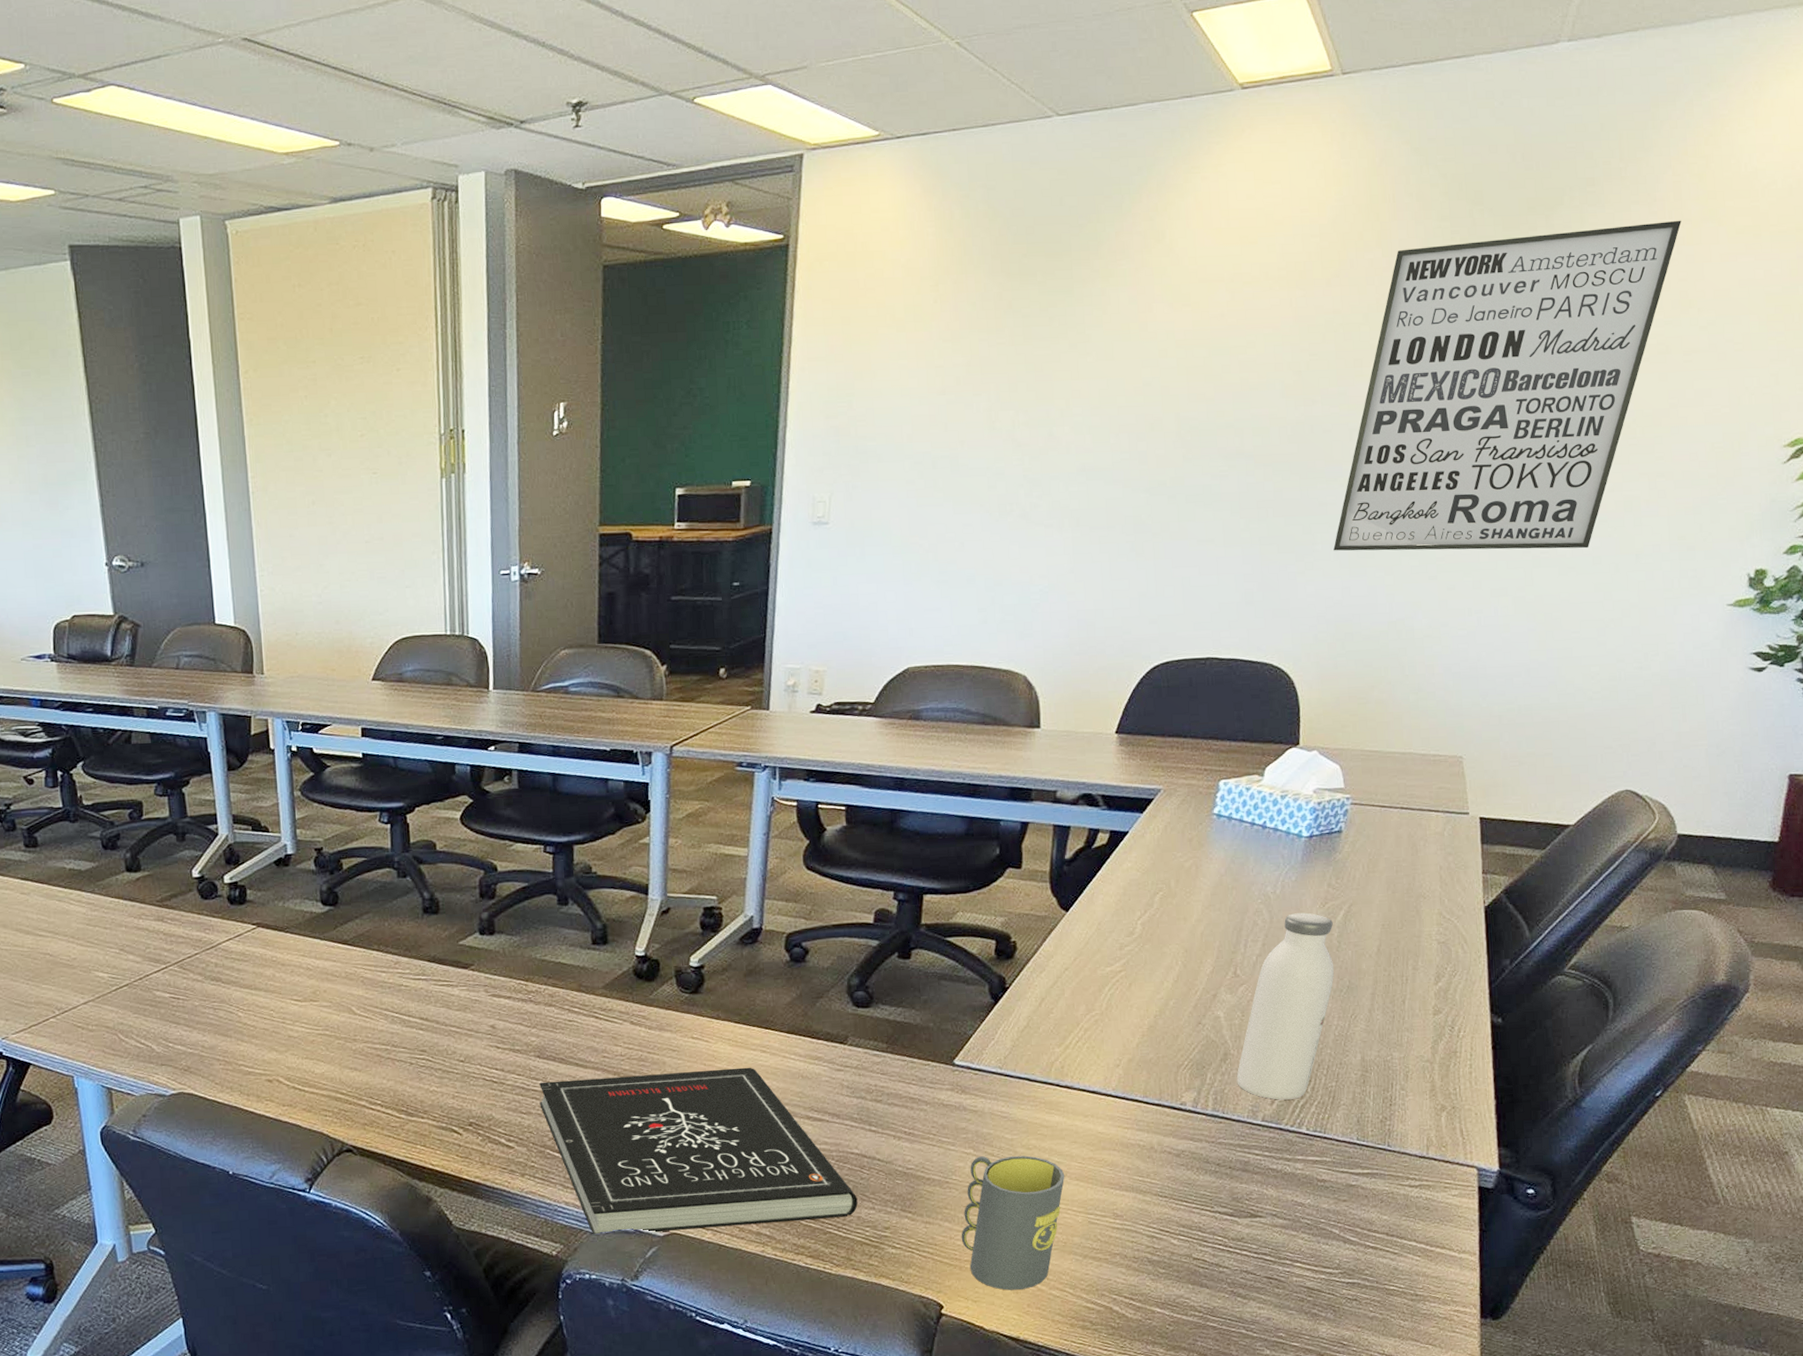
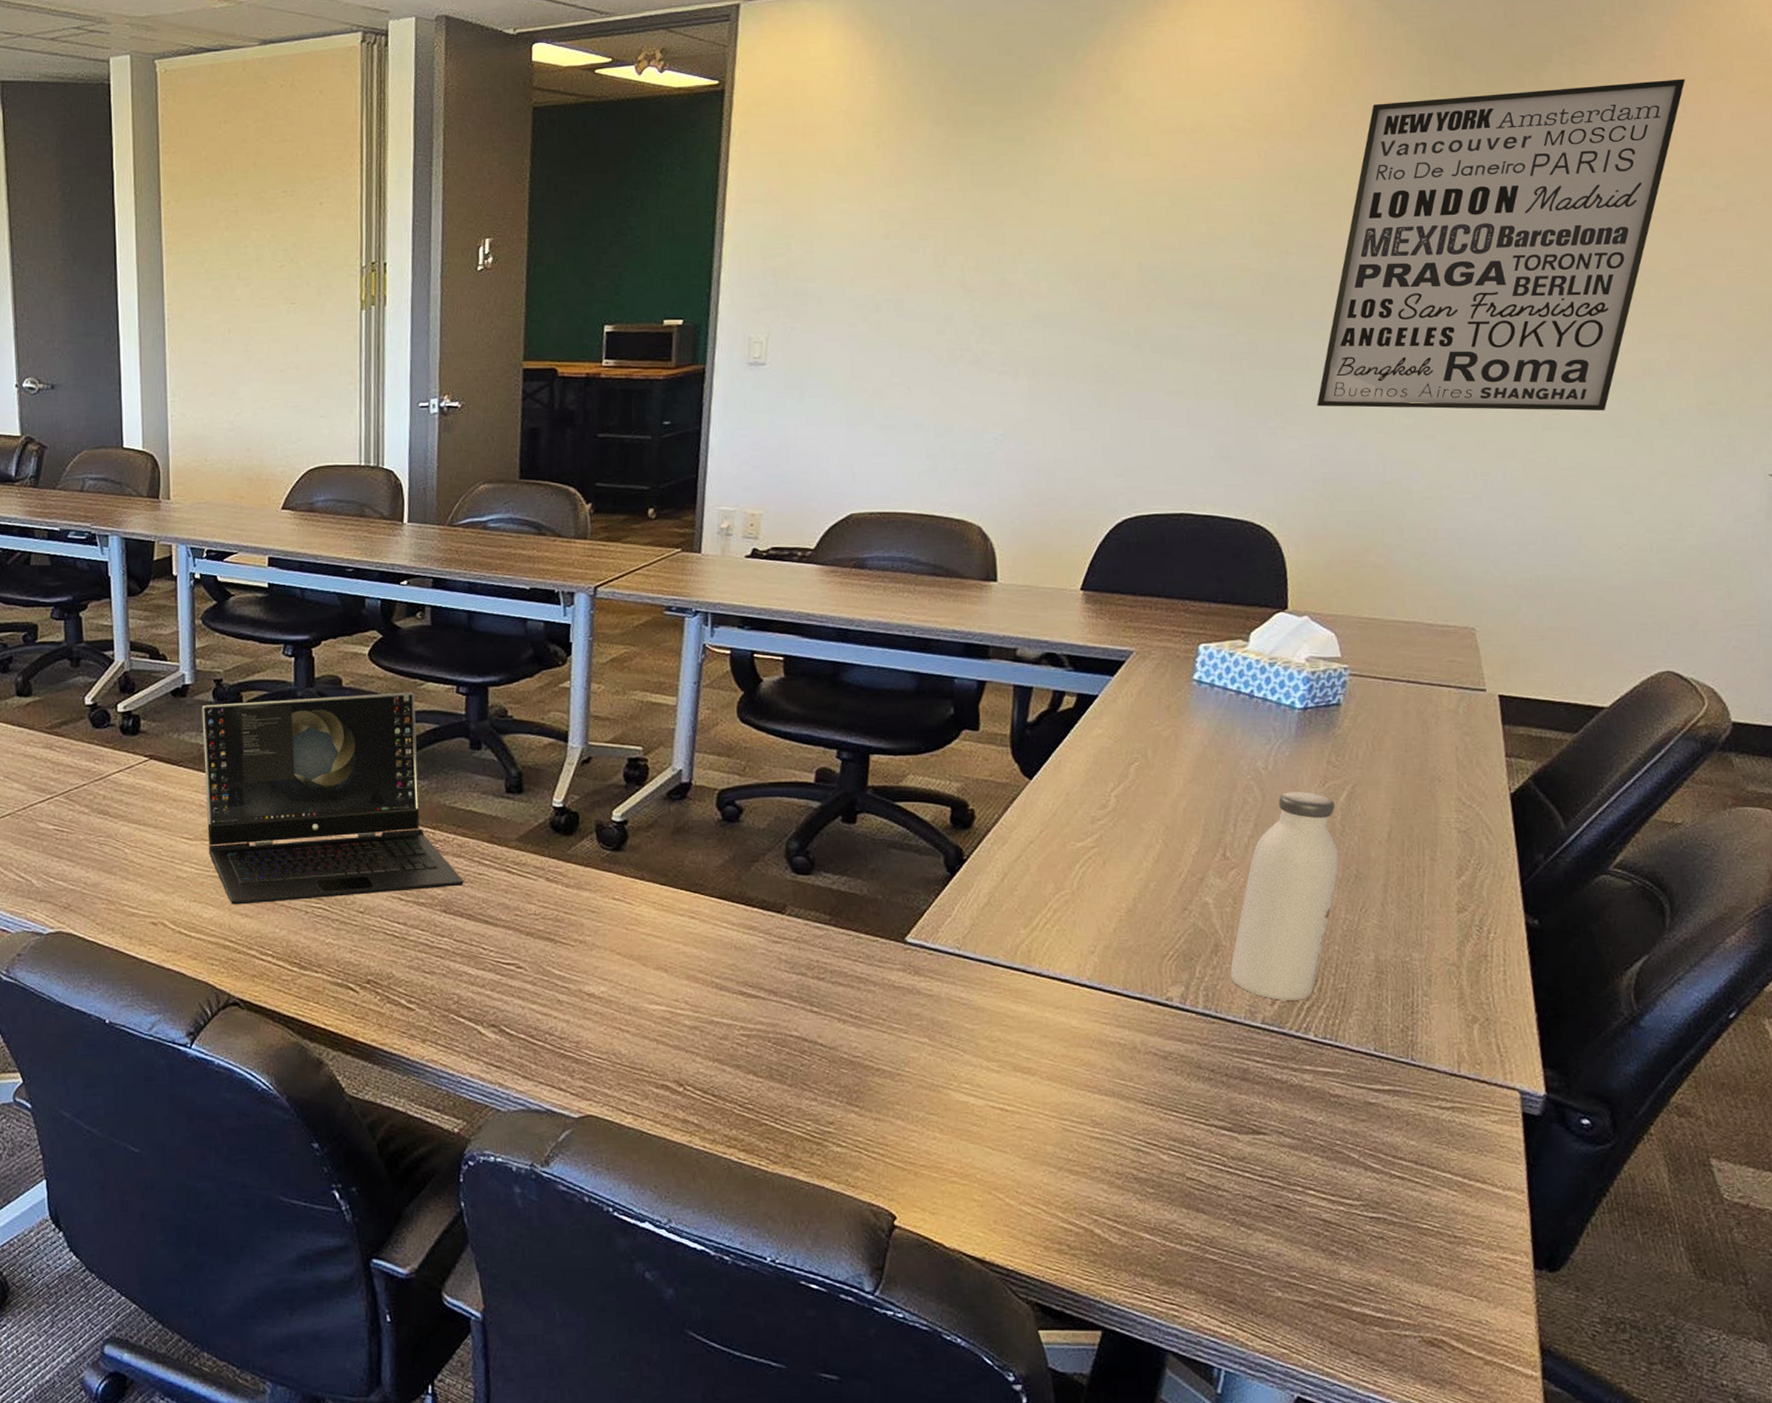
laptop: none [304,853,556,1060] -> present [202,692,464,905]
book: present [539,1067,858,1235] -> none [444,934,798,1112]
mug: present [961,1155,1065,1290] -> none [915,1047,1035,1203]

